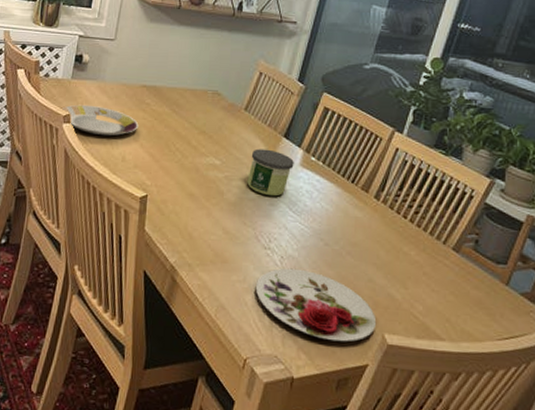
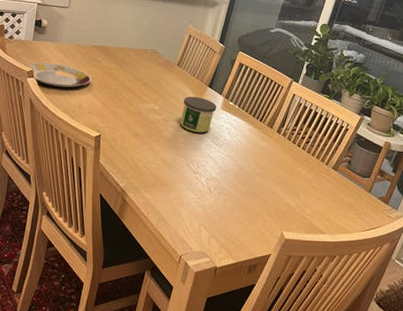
plate: present [255,268,377,342] -> none [187,187,278,239]

